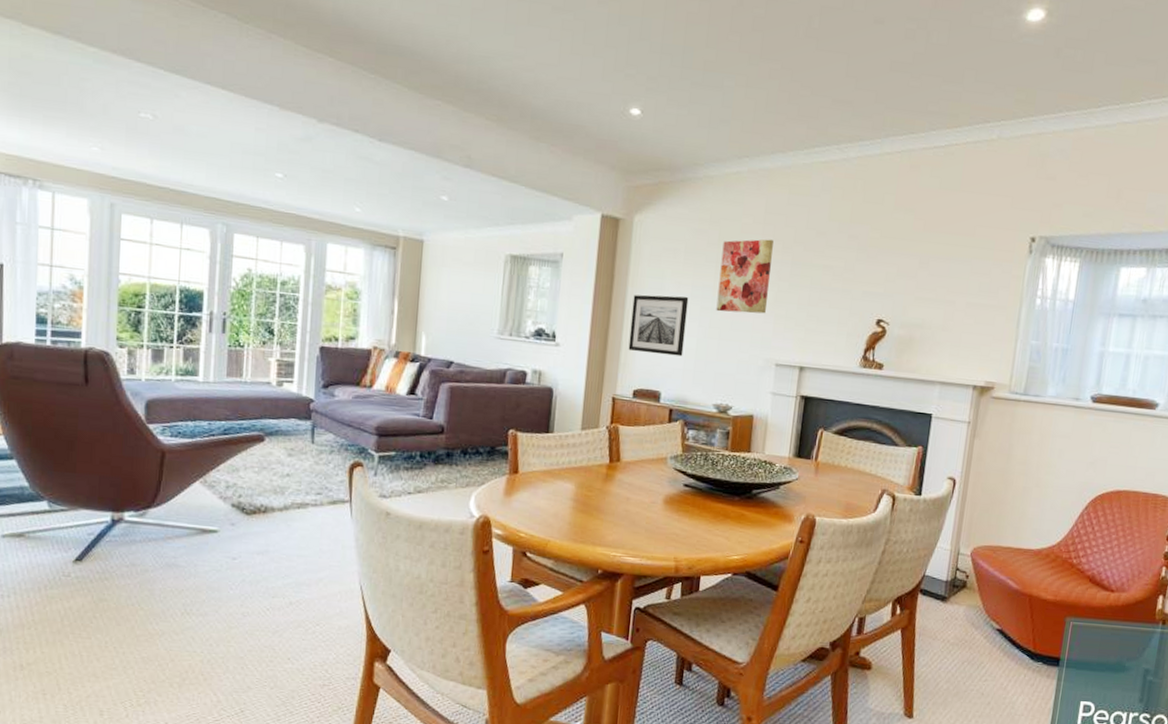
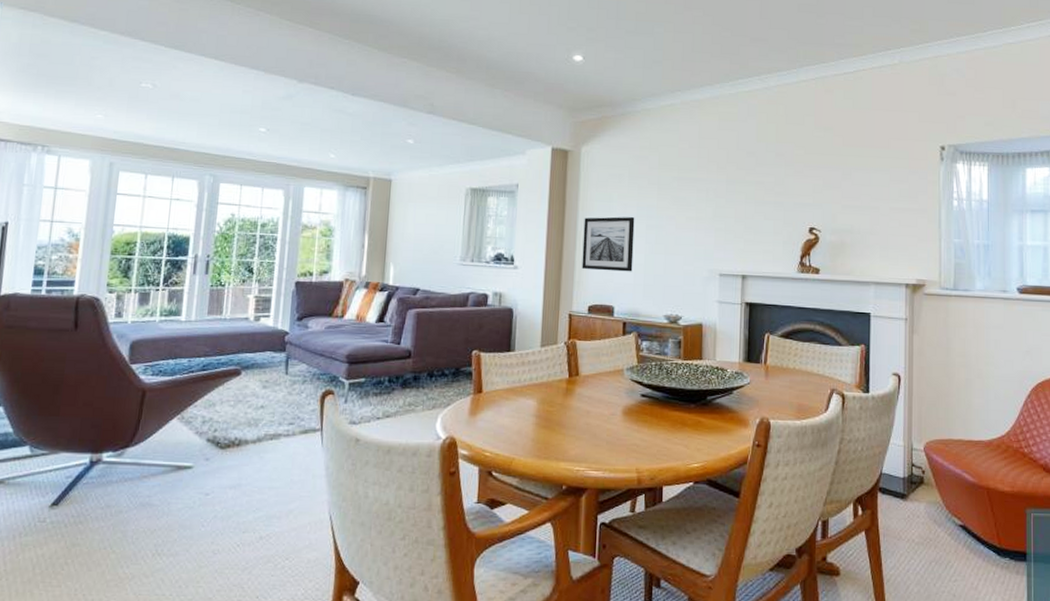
wall art: present [716,239,774,314] -> none [661,161,708,229]

